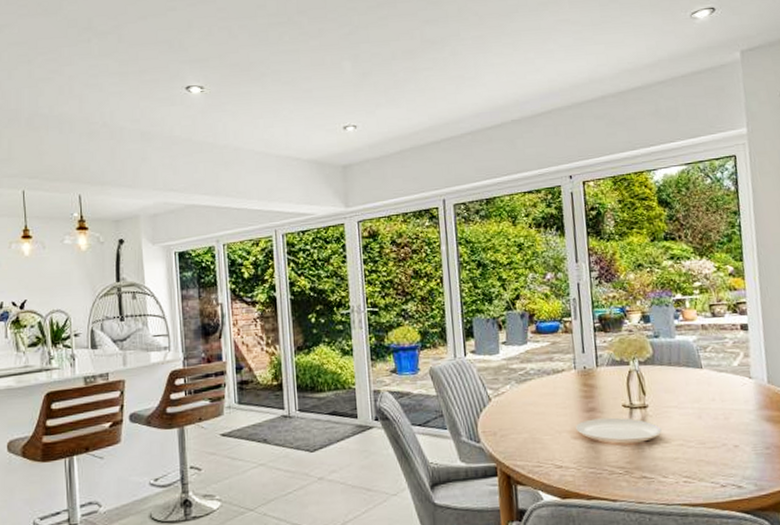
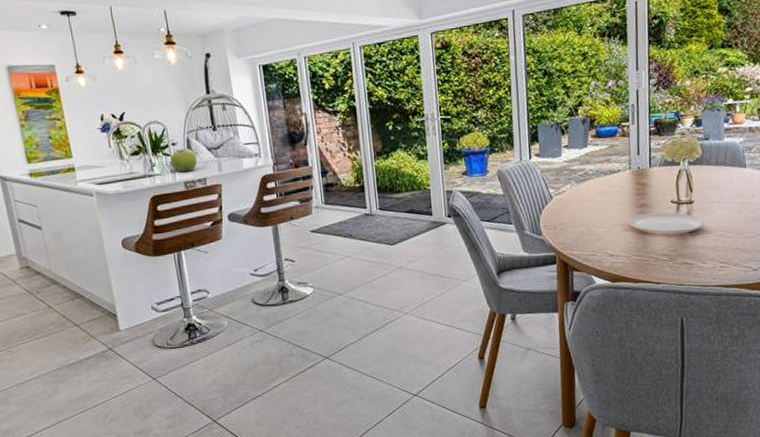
fruit: none [70,340,100,367] -> present [170,148,197,173]

